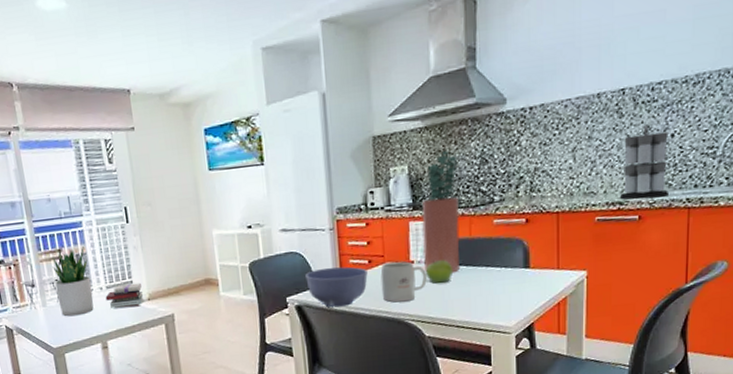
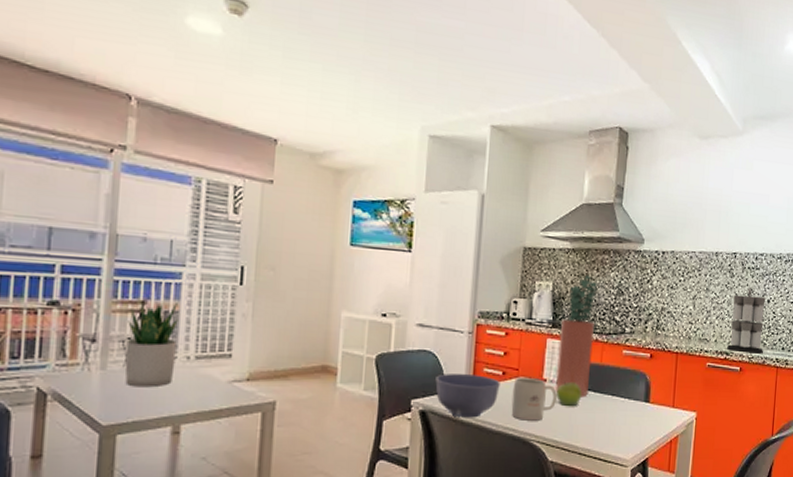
books: present [105,282,145,308] -> none [191,356,242,387]

